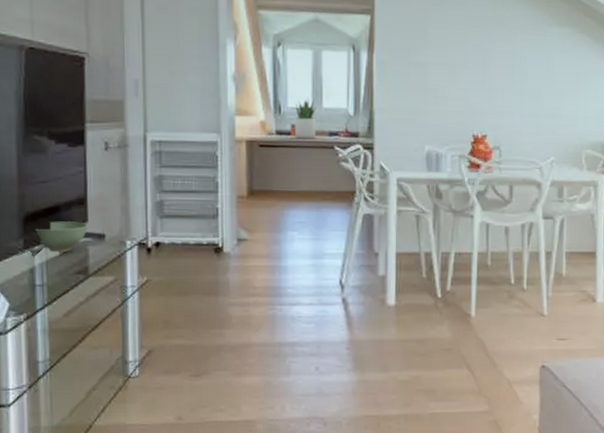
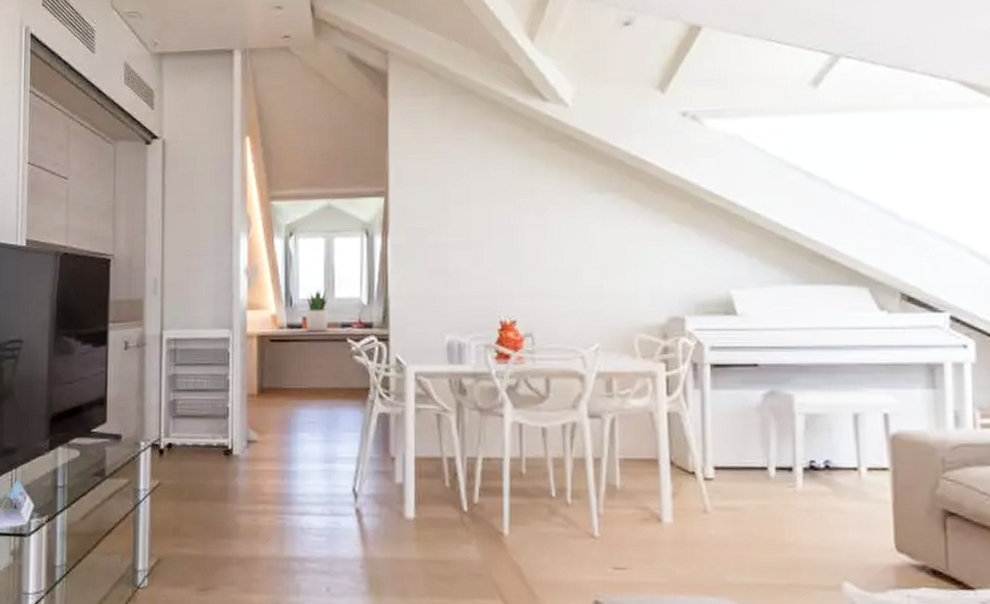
bowl: present [36,221,89,253] -> none [61,421,107,454]

